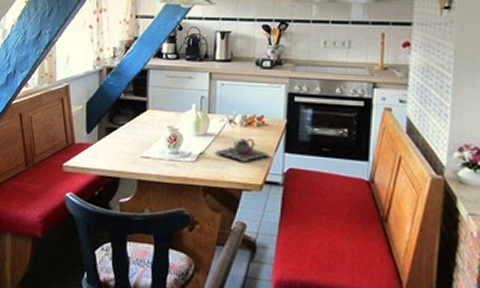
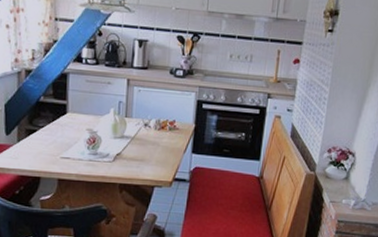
teapot: present [215,138,272,164] -> none [131,140,181,163]

